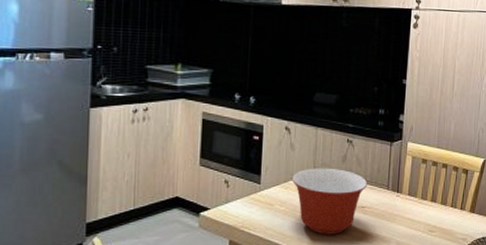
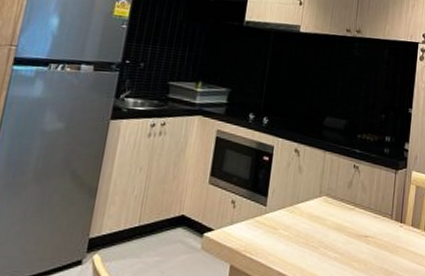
mixing bowl: present [291,168,368,235] -> none [297,192,372,265]

